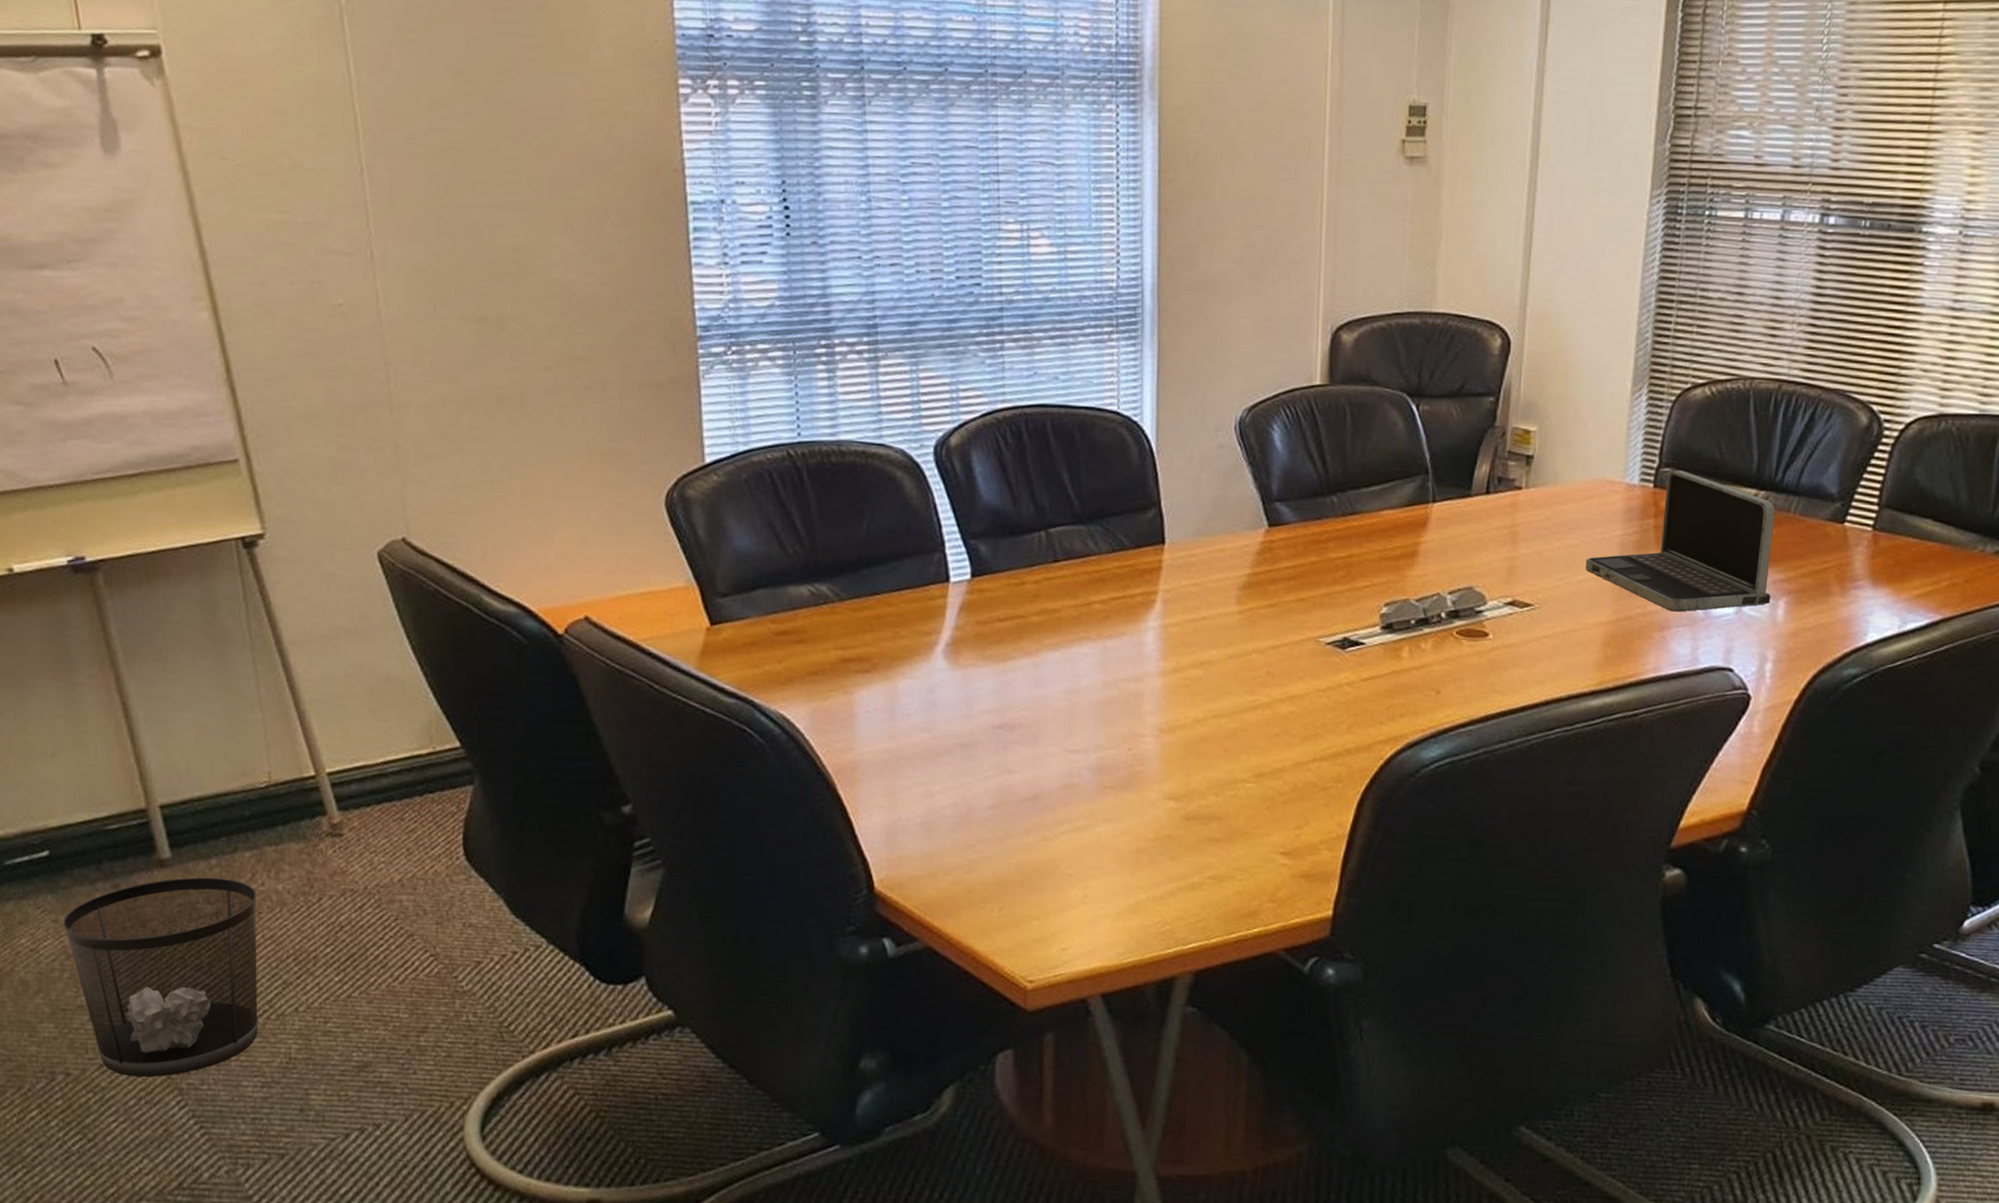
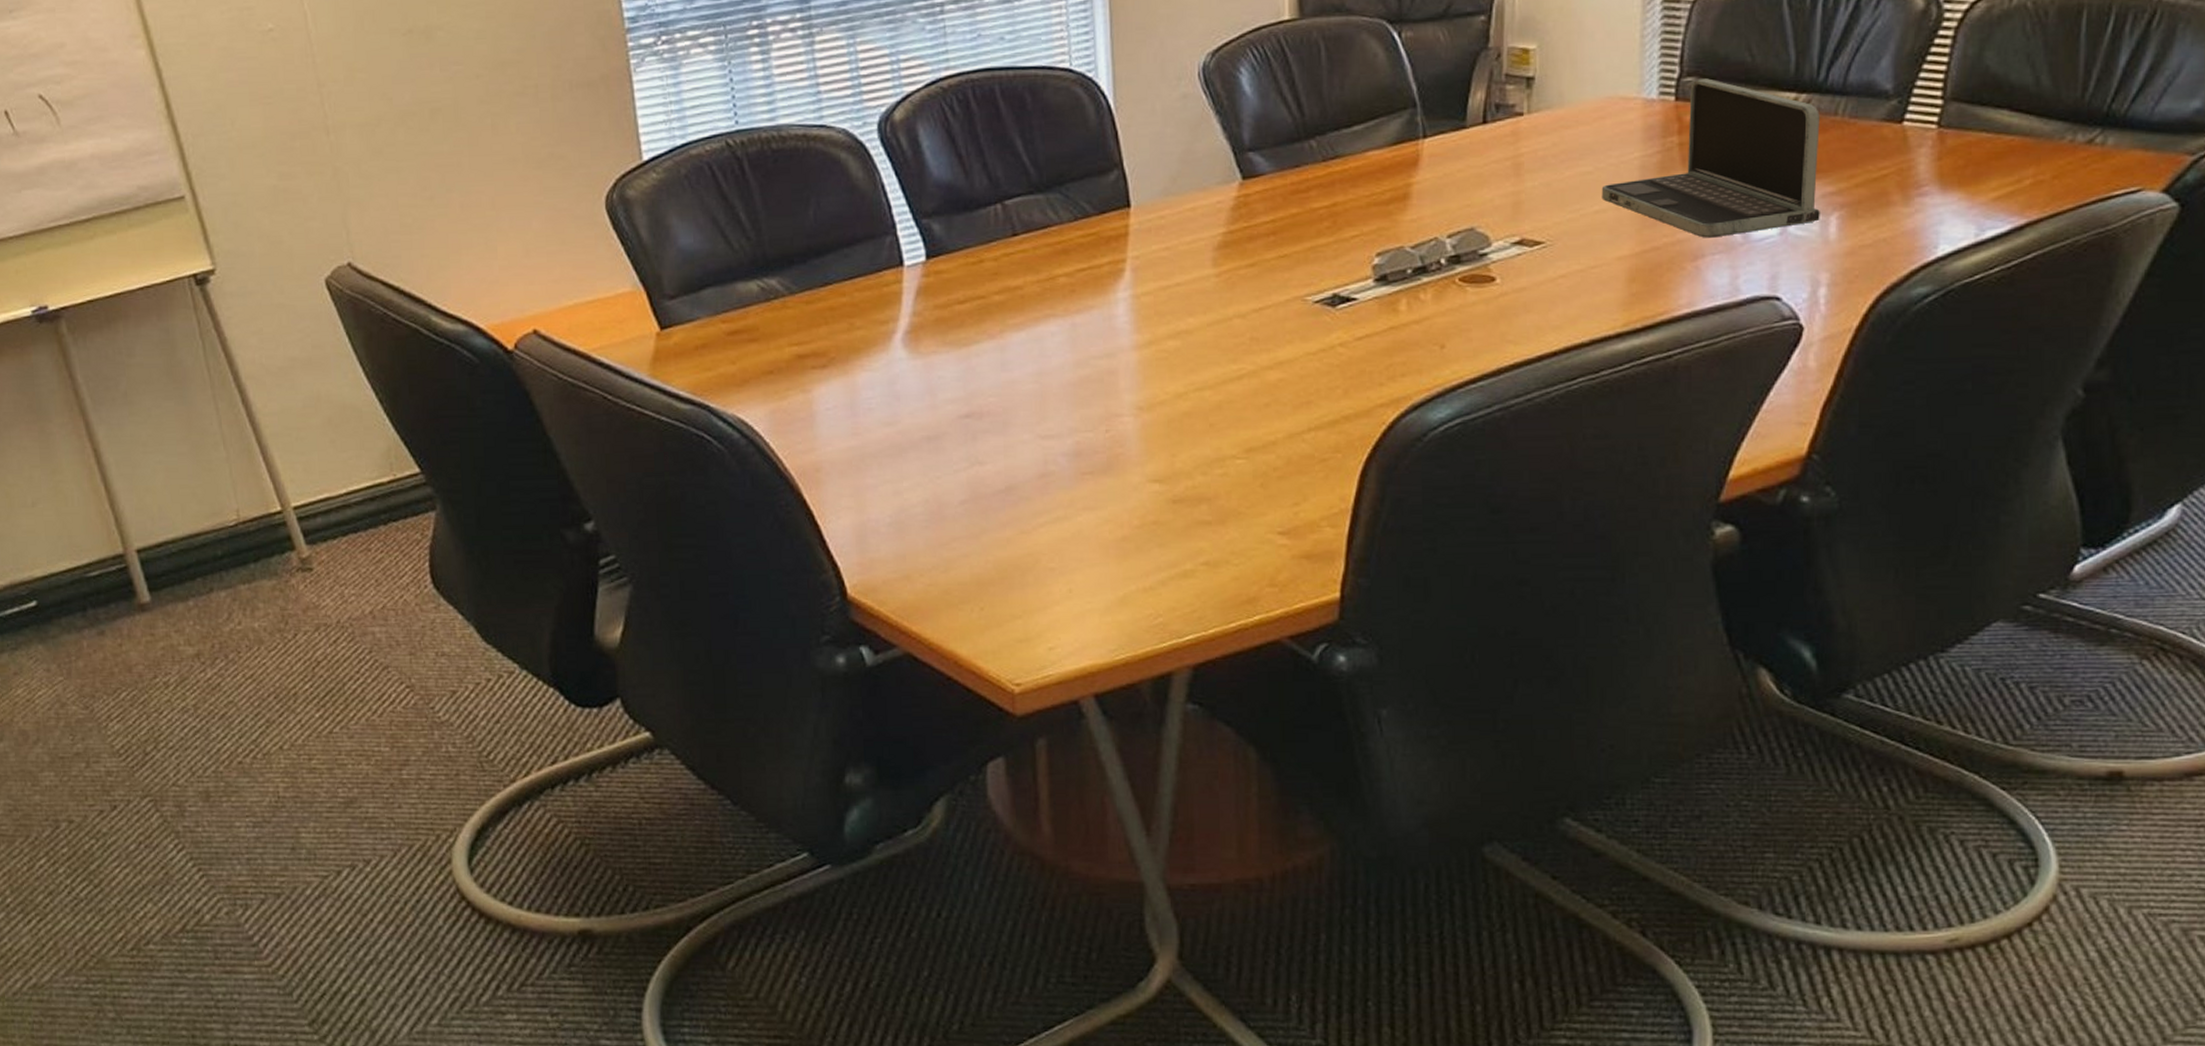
waste bin: present [62,877,258,1078] -> none [54,619,246,822]

